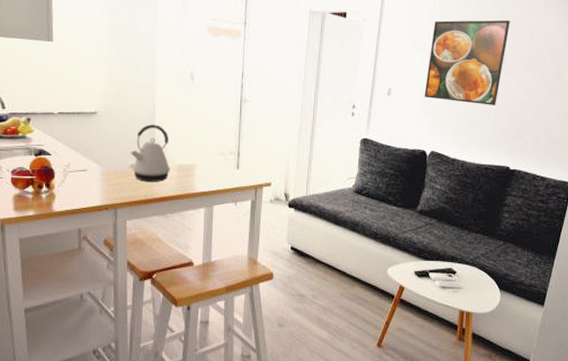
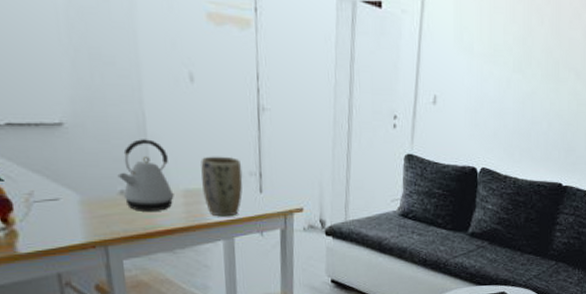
plant pot: none [192,138,225,188] -> present [201,156,243,217]
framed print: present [424,20,510,105] -> none [473,16,563,116]

